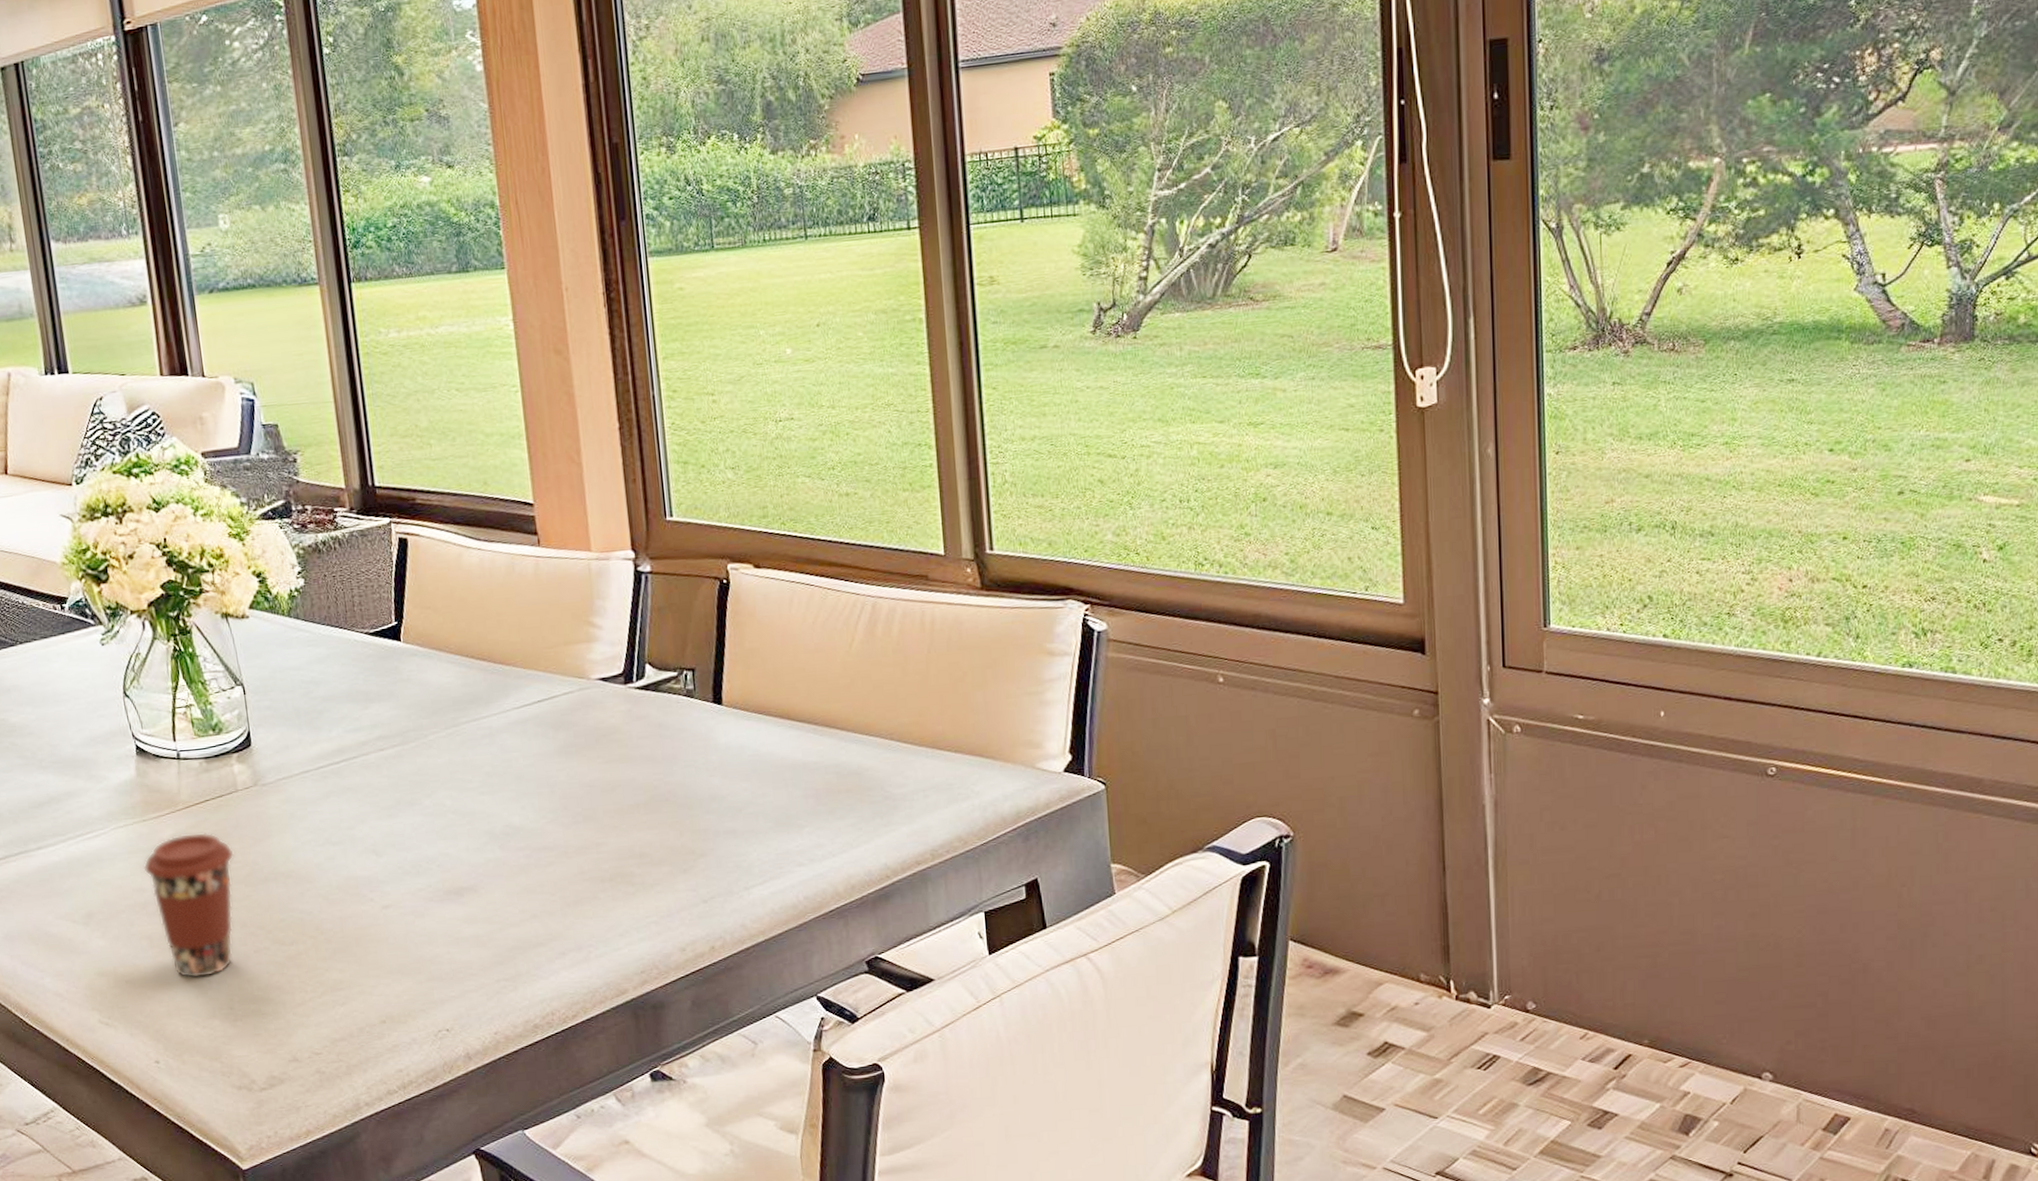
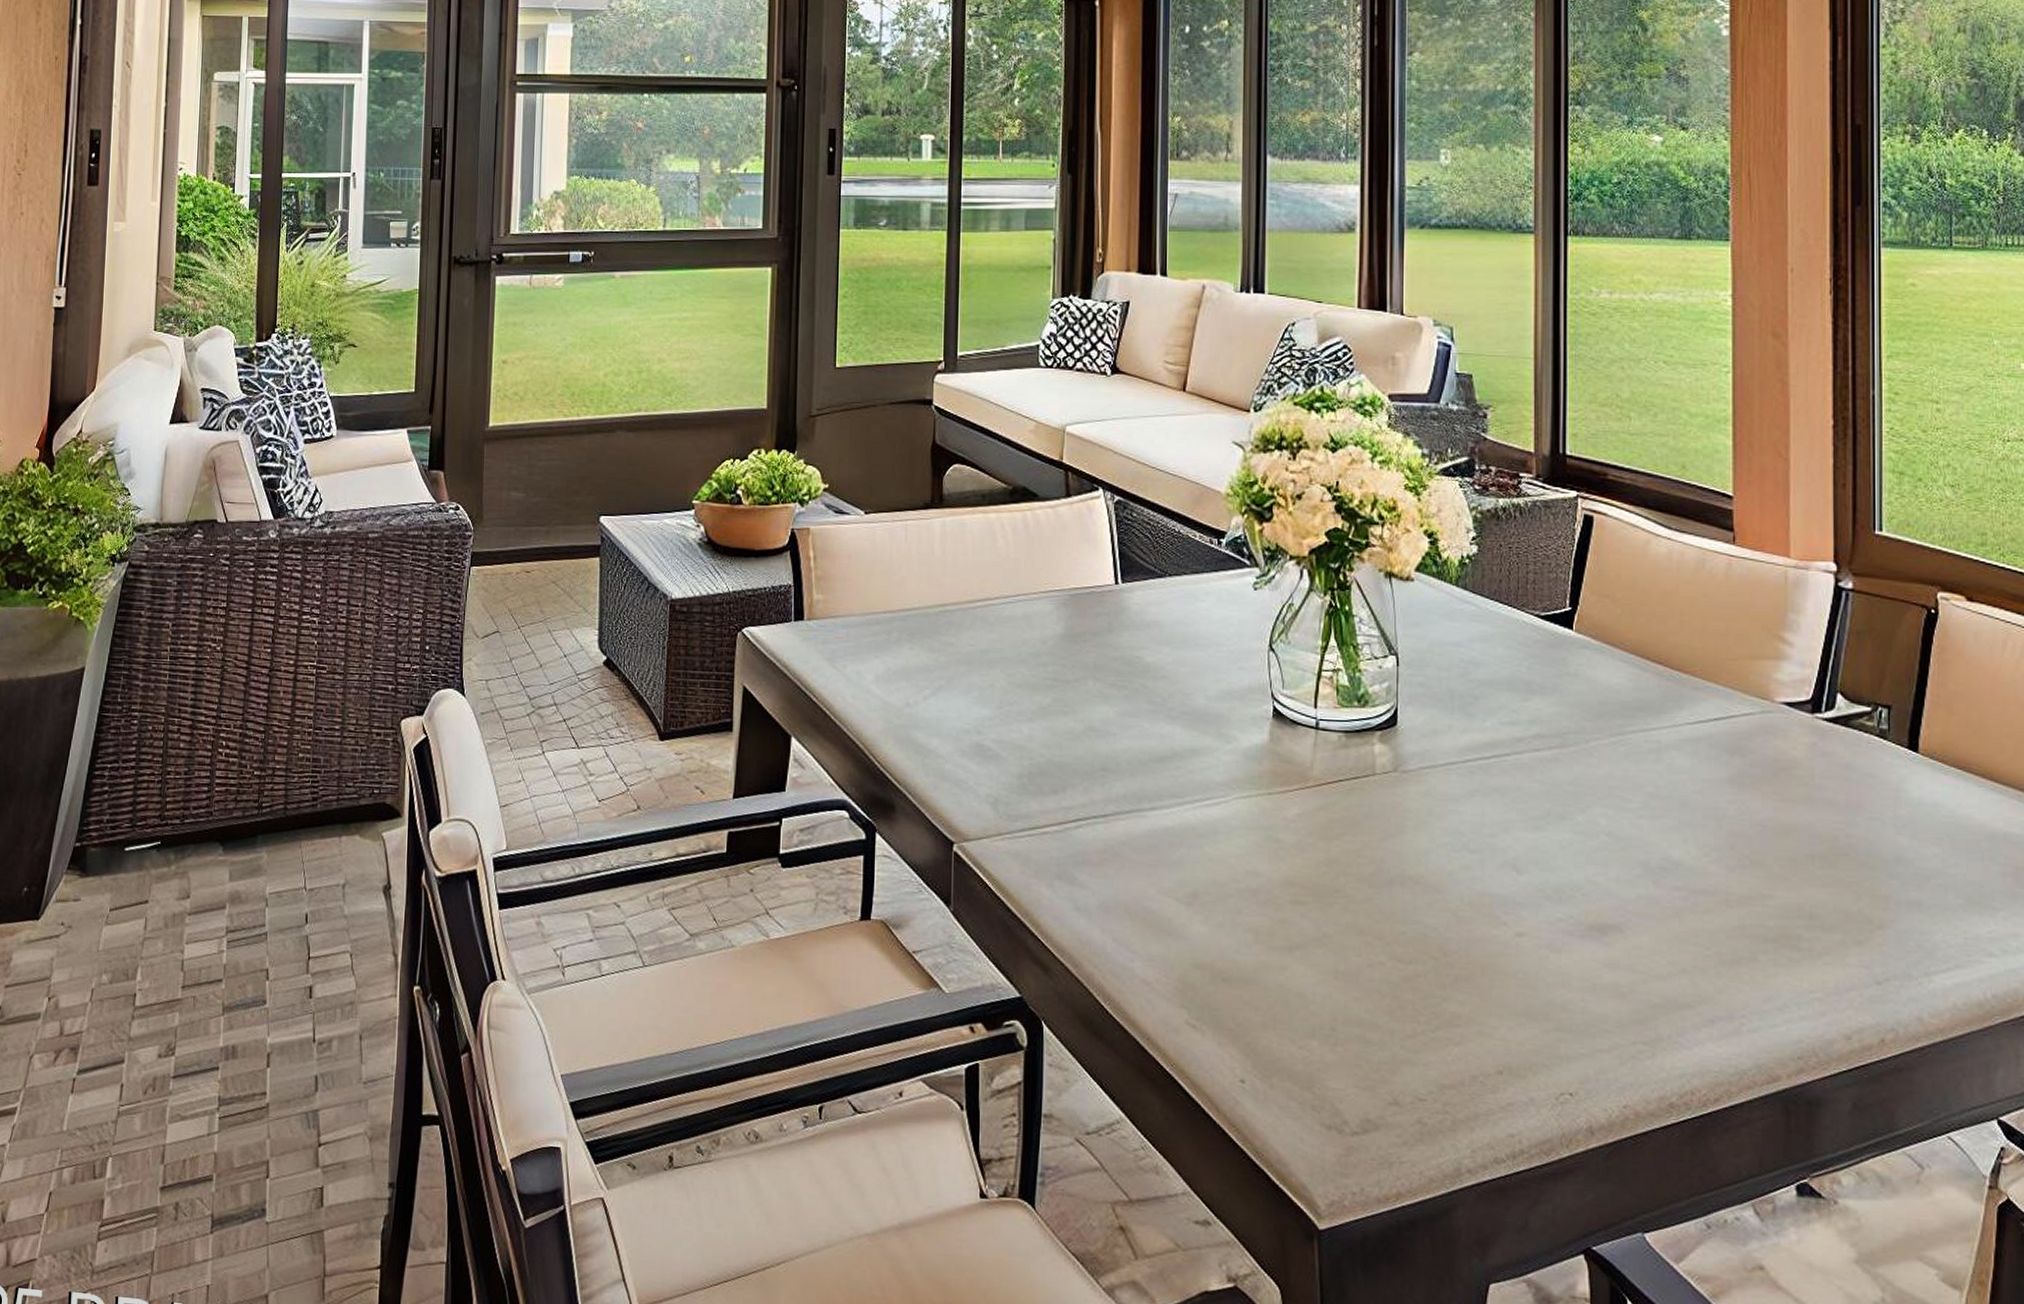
coffee cup: present [143,832,234,979] -> none [1261,815,1361,988]

